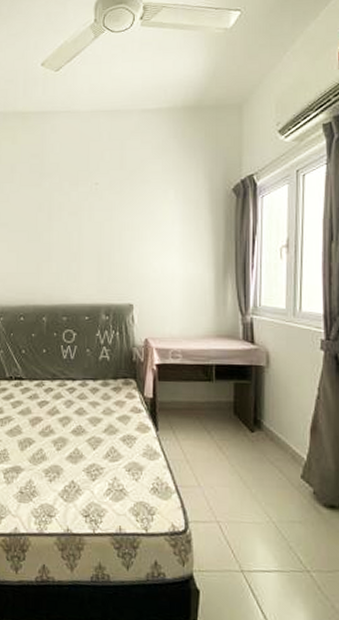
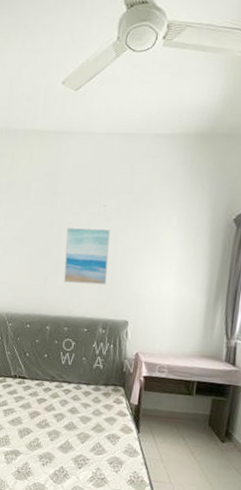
wall art: none [57,207,106,267] -> present [63,227,111,285]

